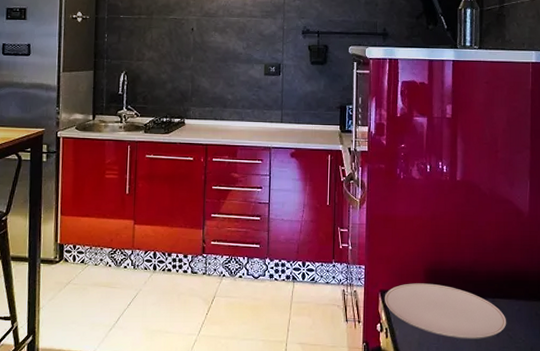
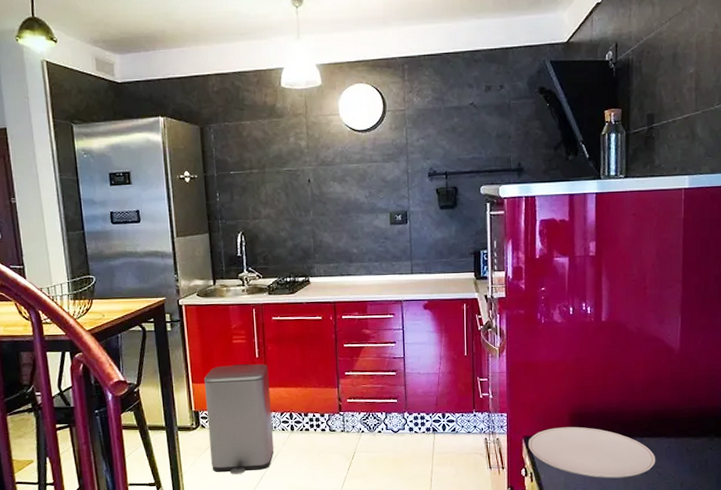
pedal bin: none [70,199,137,313] -> present [204,363,274,475]

